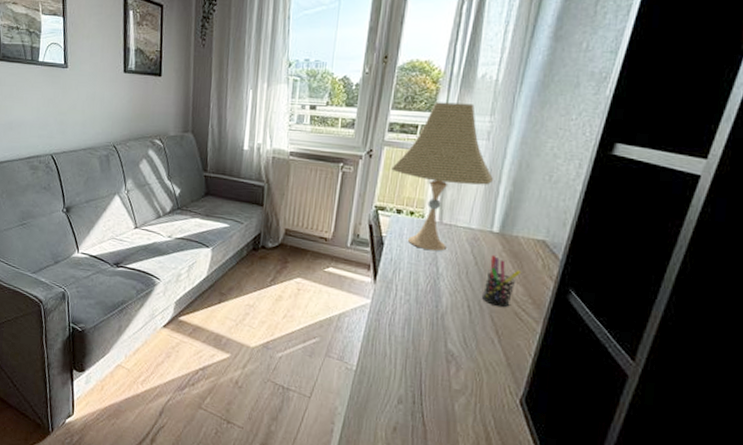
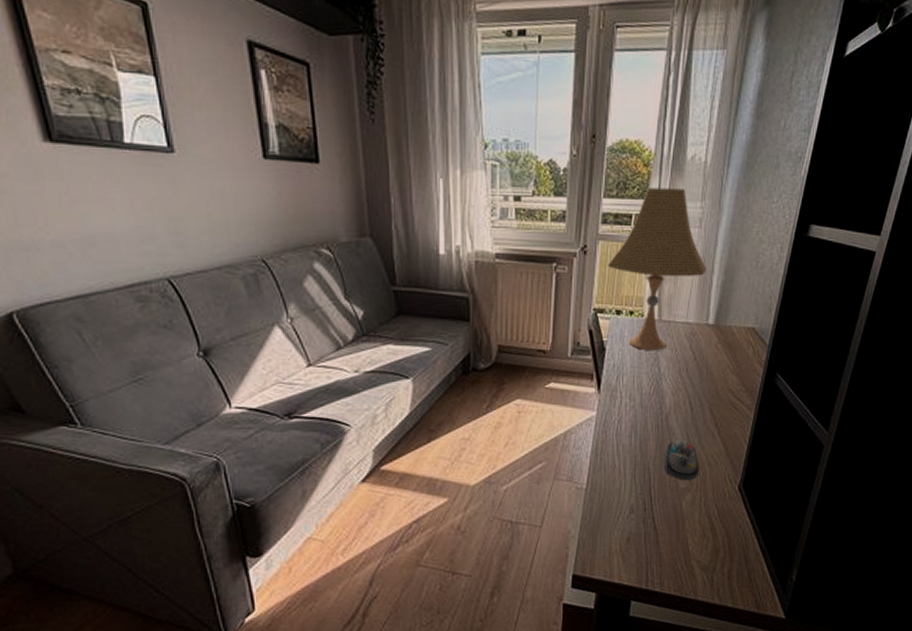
computer mouse: none [436,340,477,384] -> present [663,440,700,480]
pen holder: present [481,254,522,308] -> none [701,347,736,400]

